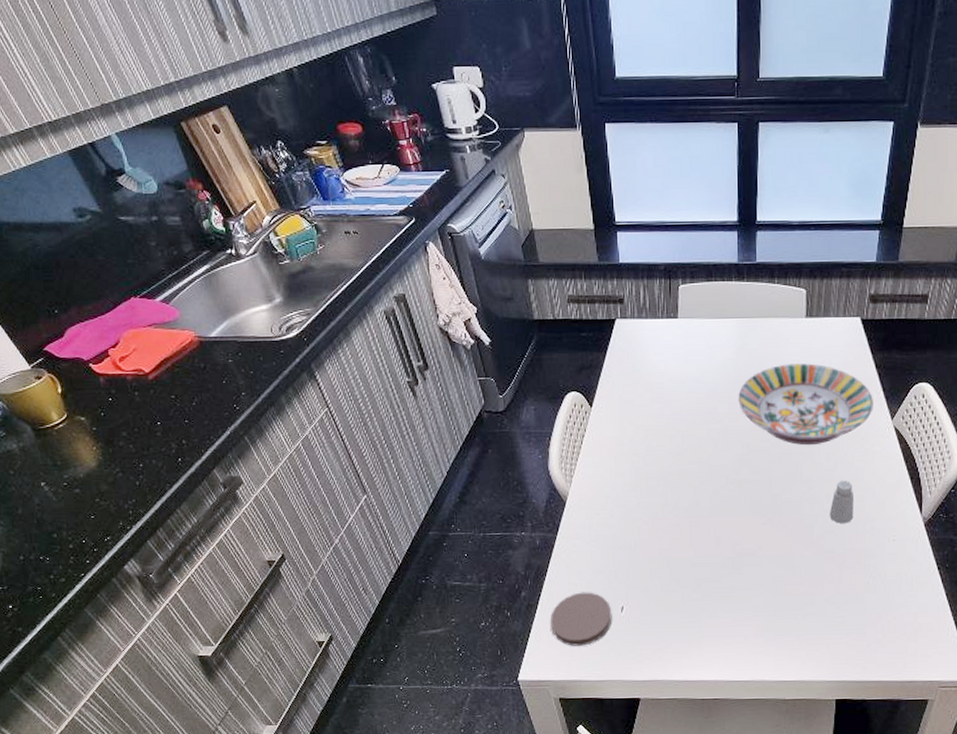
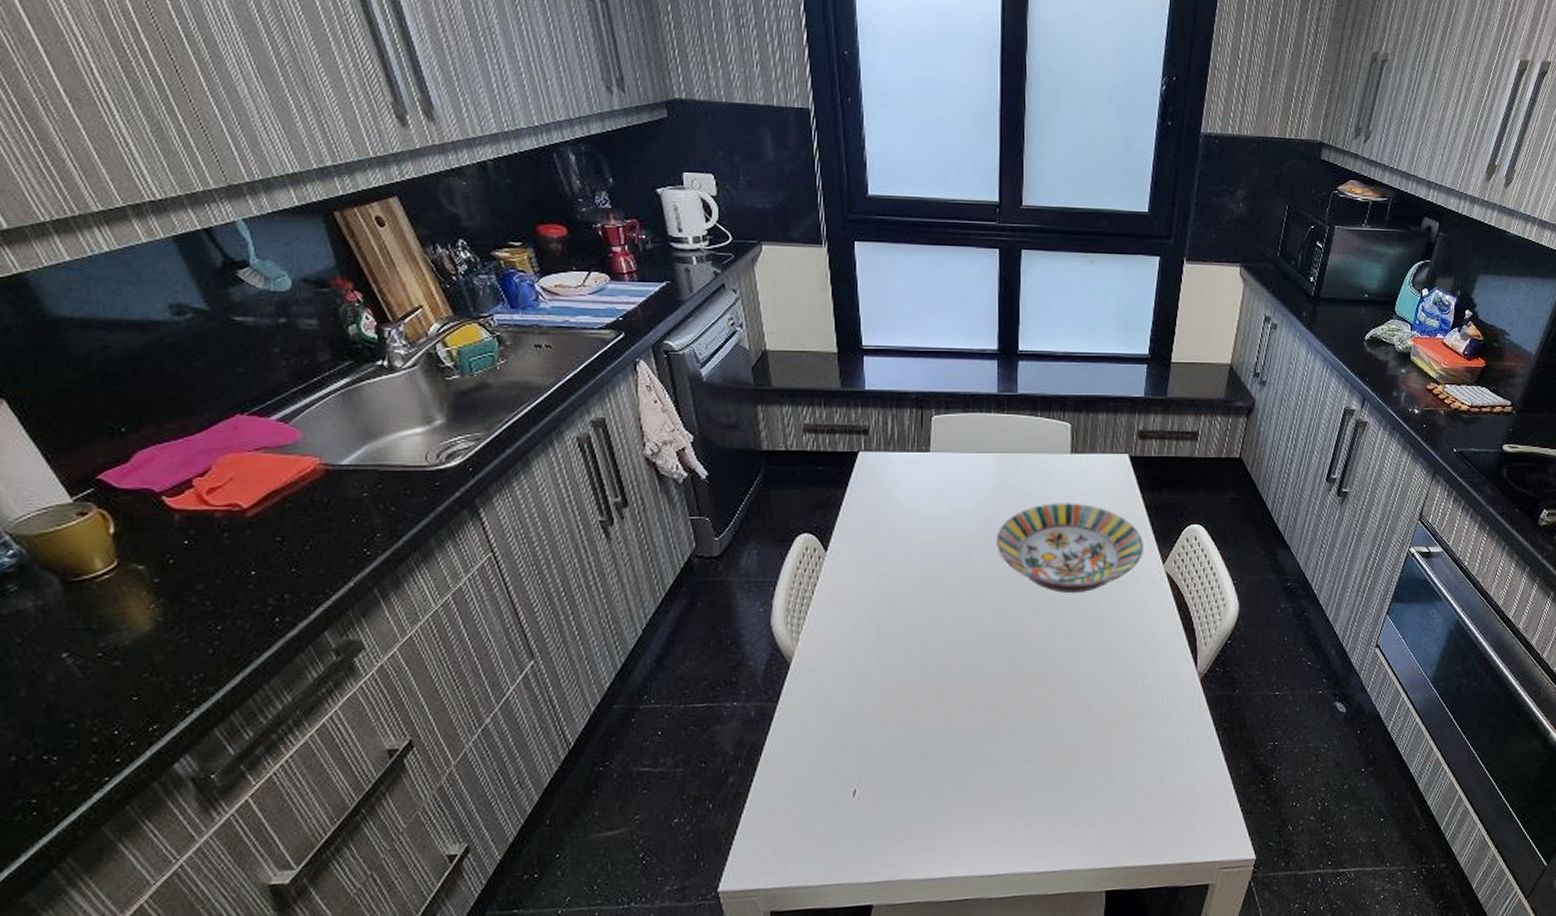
coaster: present [550,592,612,646] -> none [763,773,842,843]
saltshaker: present [829,480,854,524] -> none [1097,631,1124,681]

